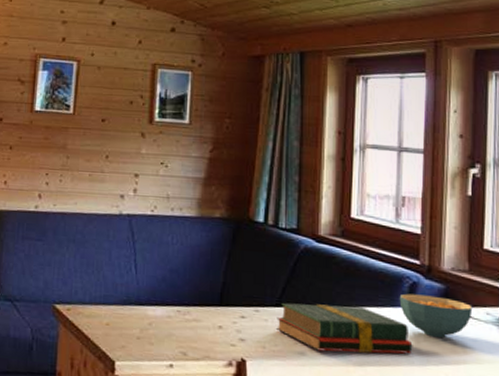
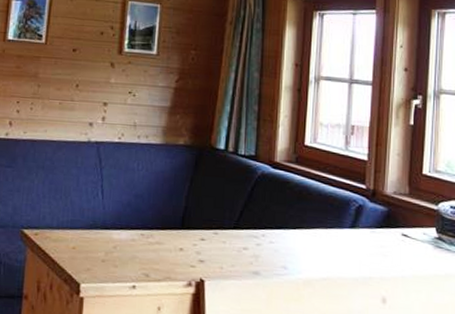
hardback book: present [277,302,413,354] -> none [234,225,357,272]
cereal bowl: present [399,293,473,338] -> none [346,216,411,257]

